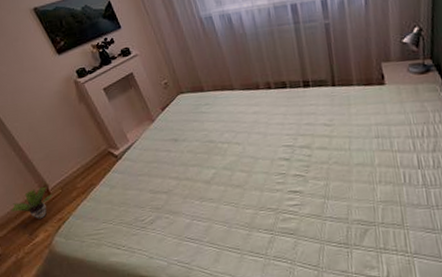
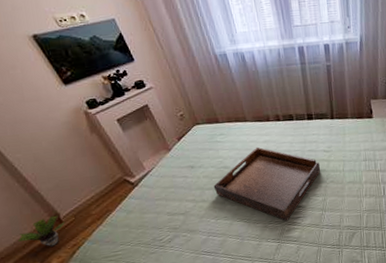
serving tray: none [198,118,322,209] -> present [213,147,321,221]

